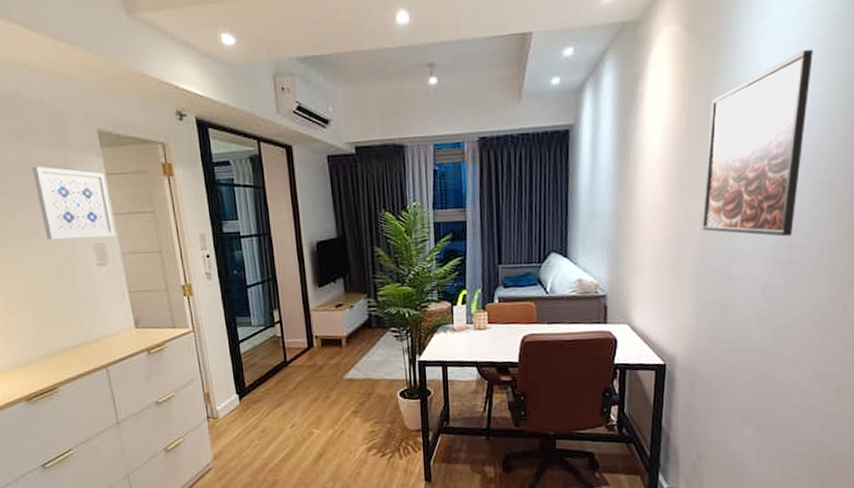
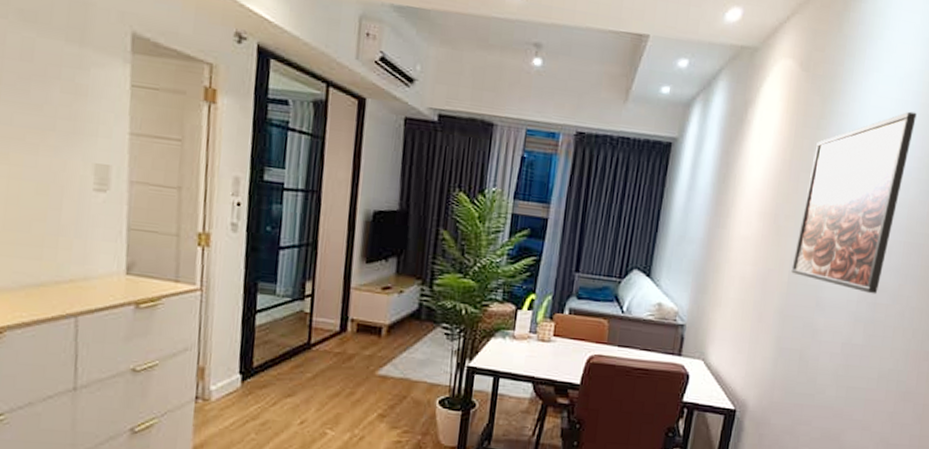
wall art: present [32,166,115,239] -> none [33,57,130,160]

